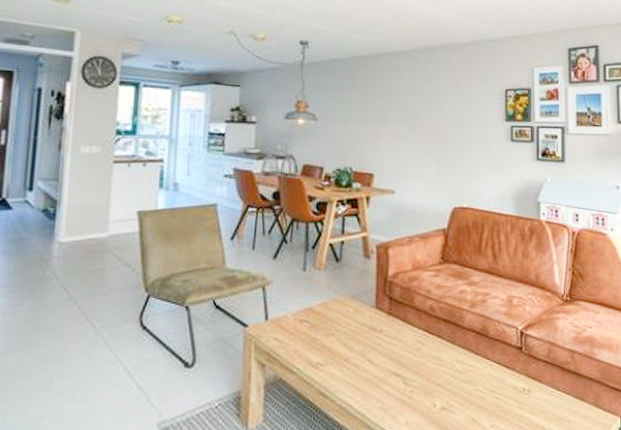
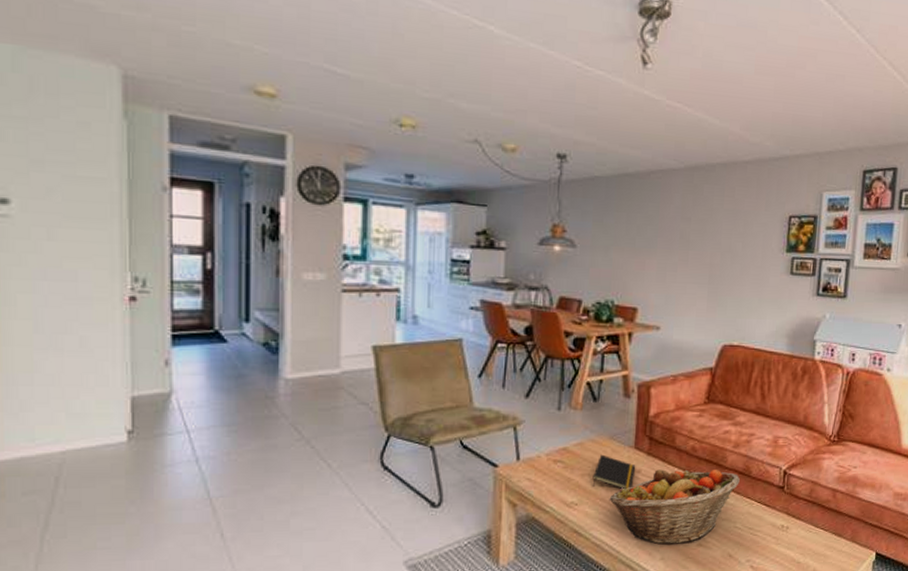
notepad: none [336,314,378,350] -> present [592,454,636,490]
fruit basket: none [353,329,478,408] -> present [609,469,740,545]

